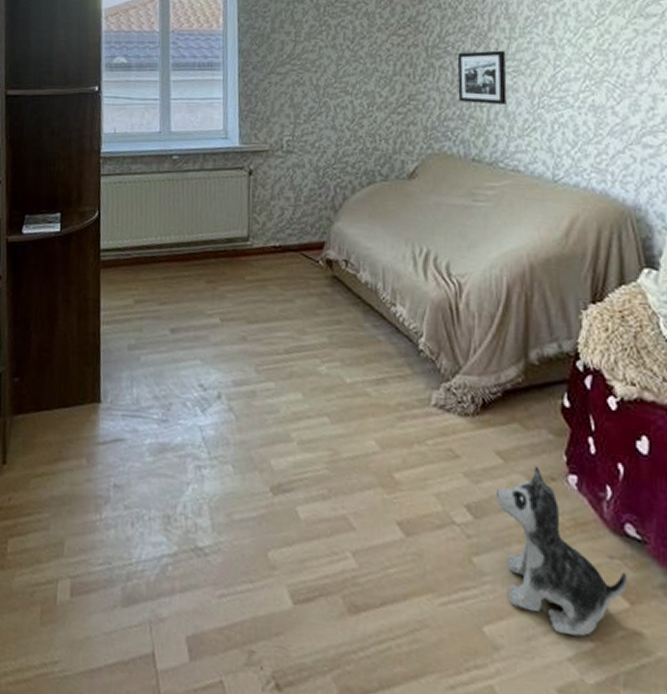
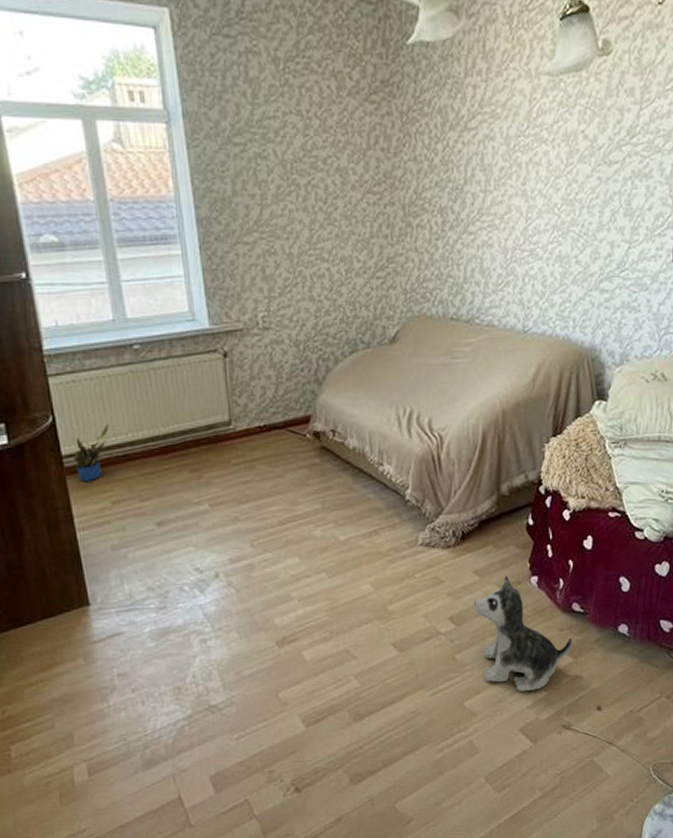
potted plant: none [109,225,143,277] -> present [74,424,109,481]
picture frame: present [457,50,507,104] -> none [434,205,482,261]

